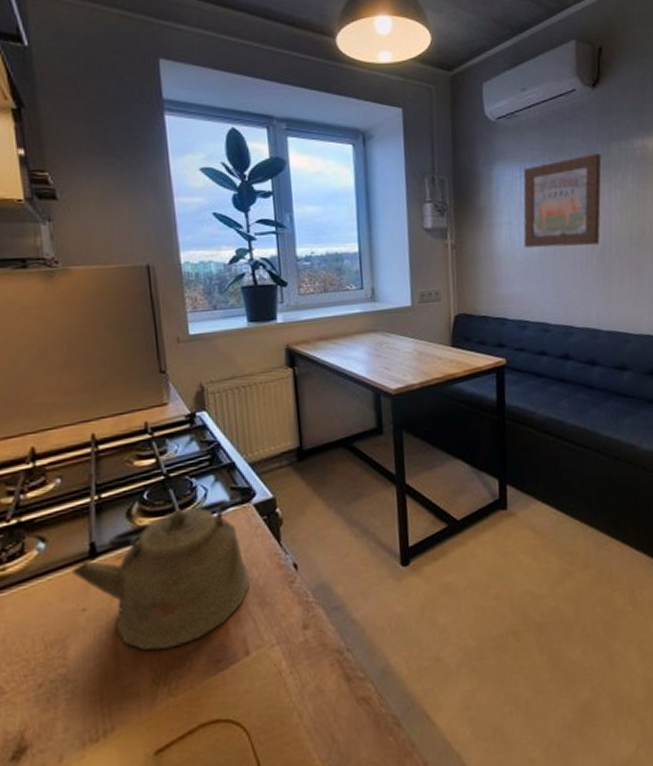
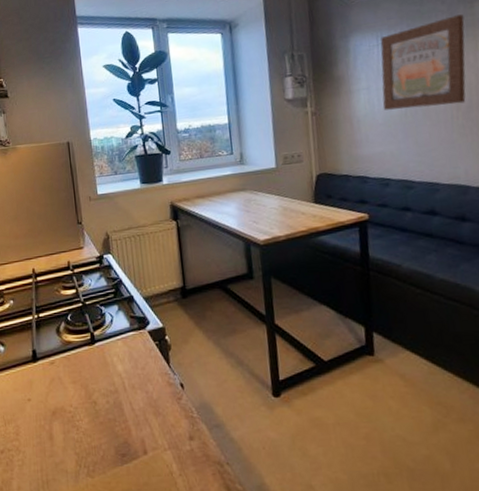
kettle: present [71,498,250,651] -> none [20,325,146,439]

